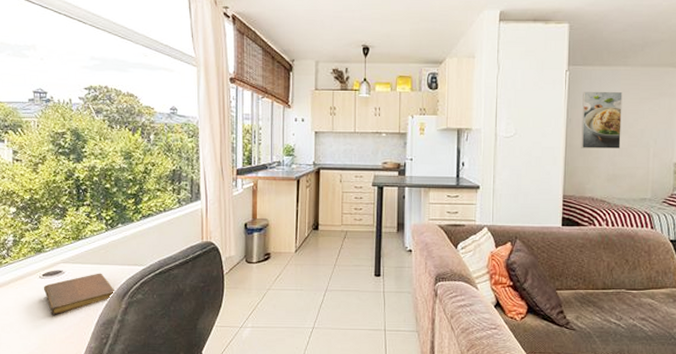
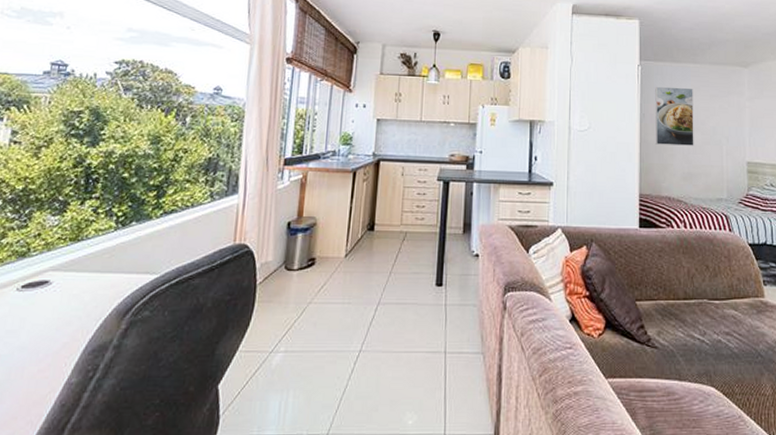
notebook: present [44,273,115,315] -> none [20,283,116,340]

